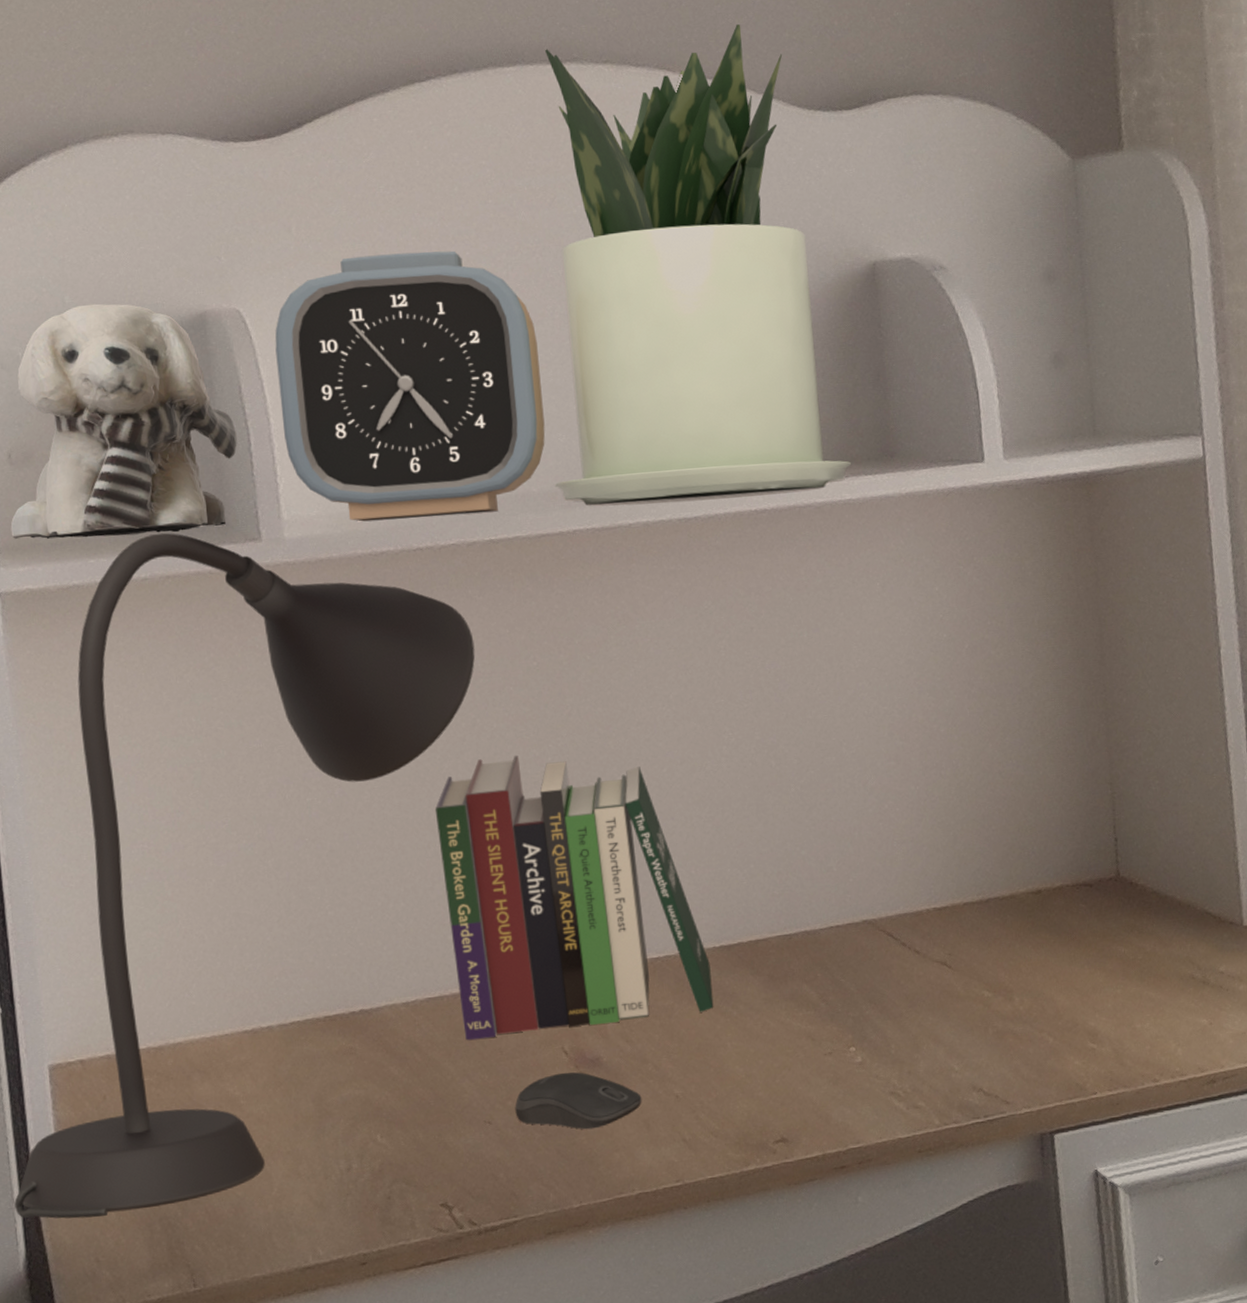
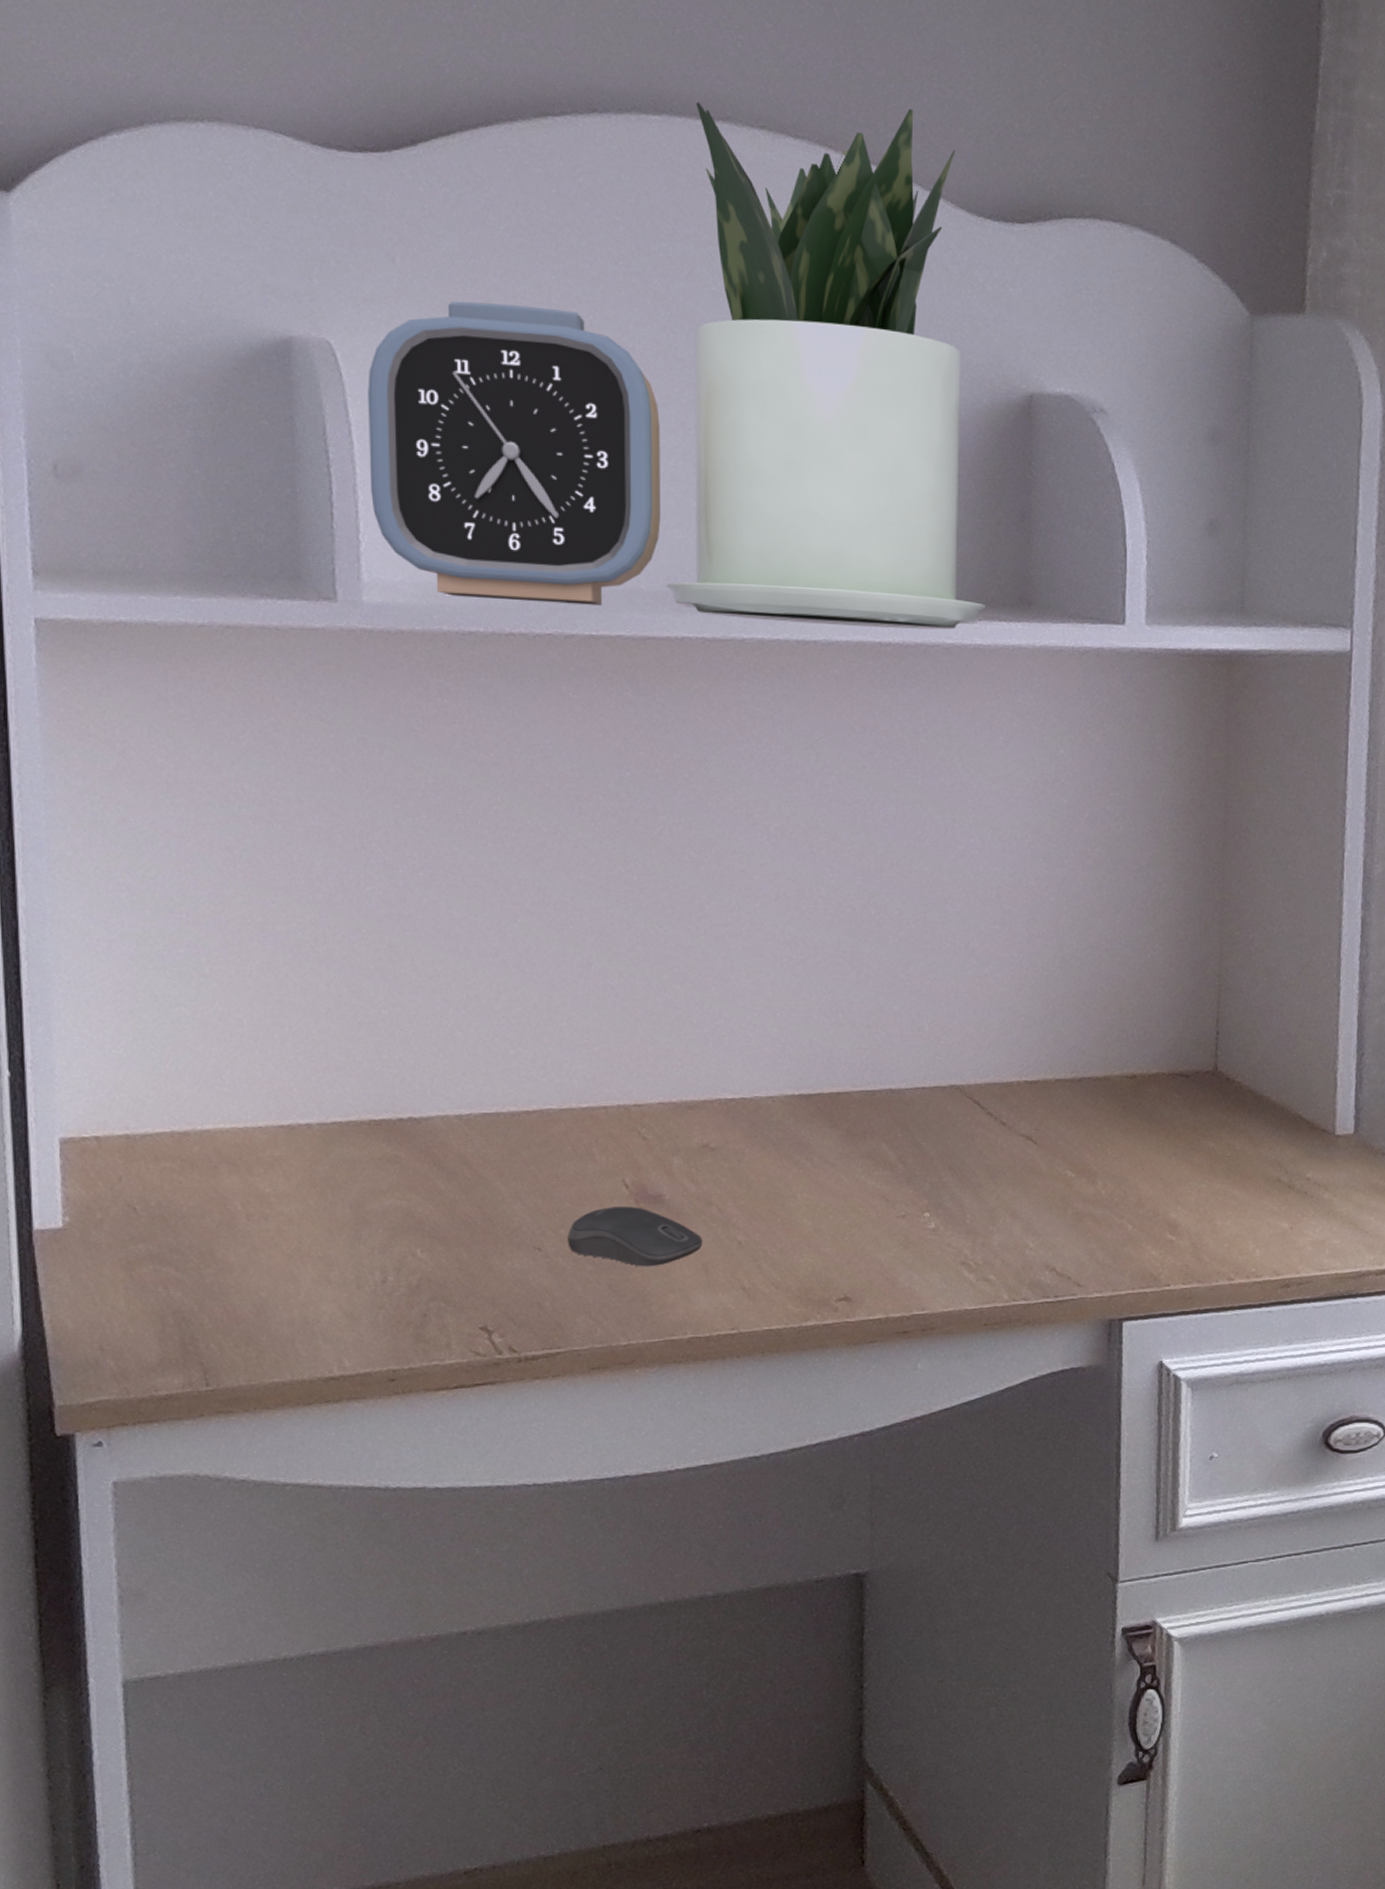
plush toy: present [10,303,238,540] -> none [51,308,317,579]
desk lamp: present [14,532,476,1219] -> none [12,577,564,1304]
books: present [434,755,714,1041] -> none [506,868,787,1163]

